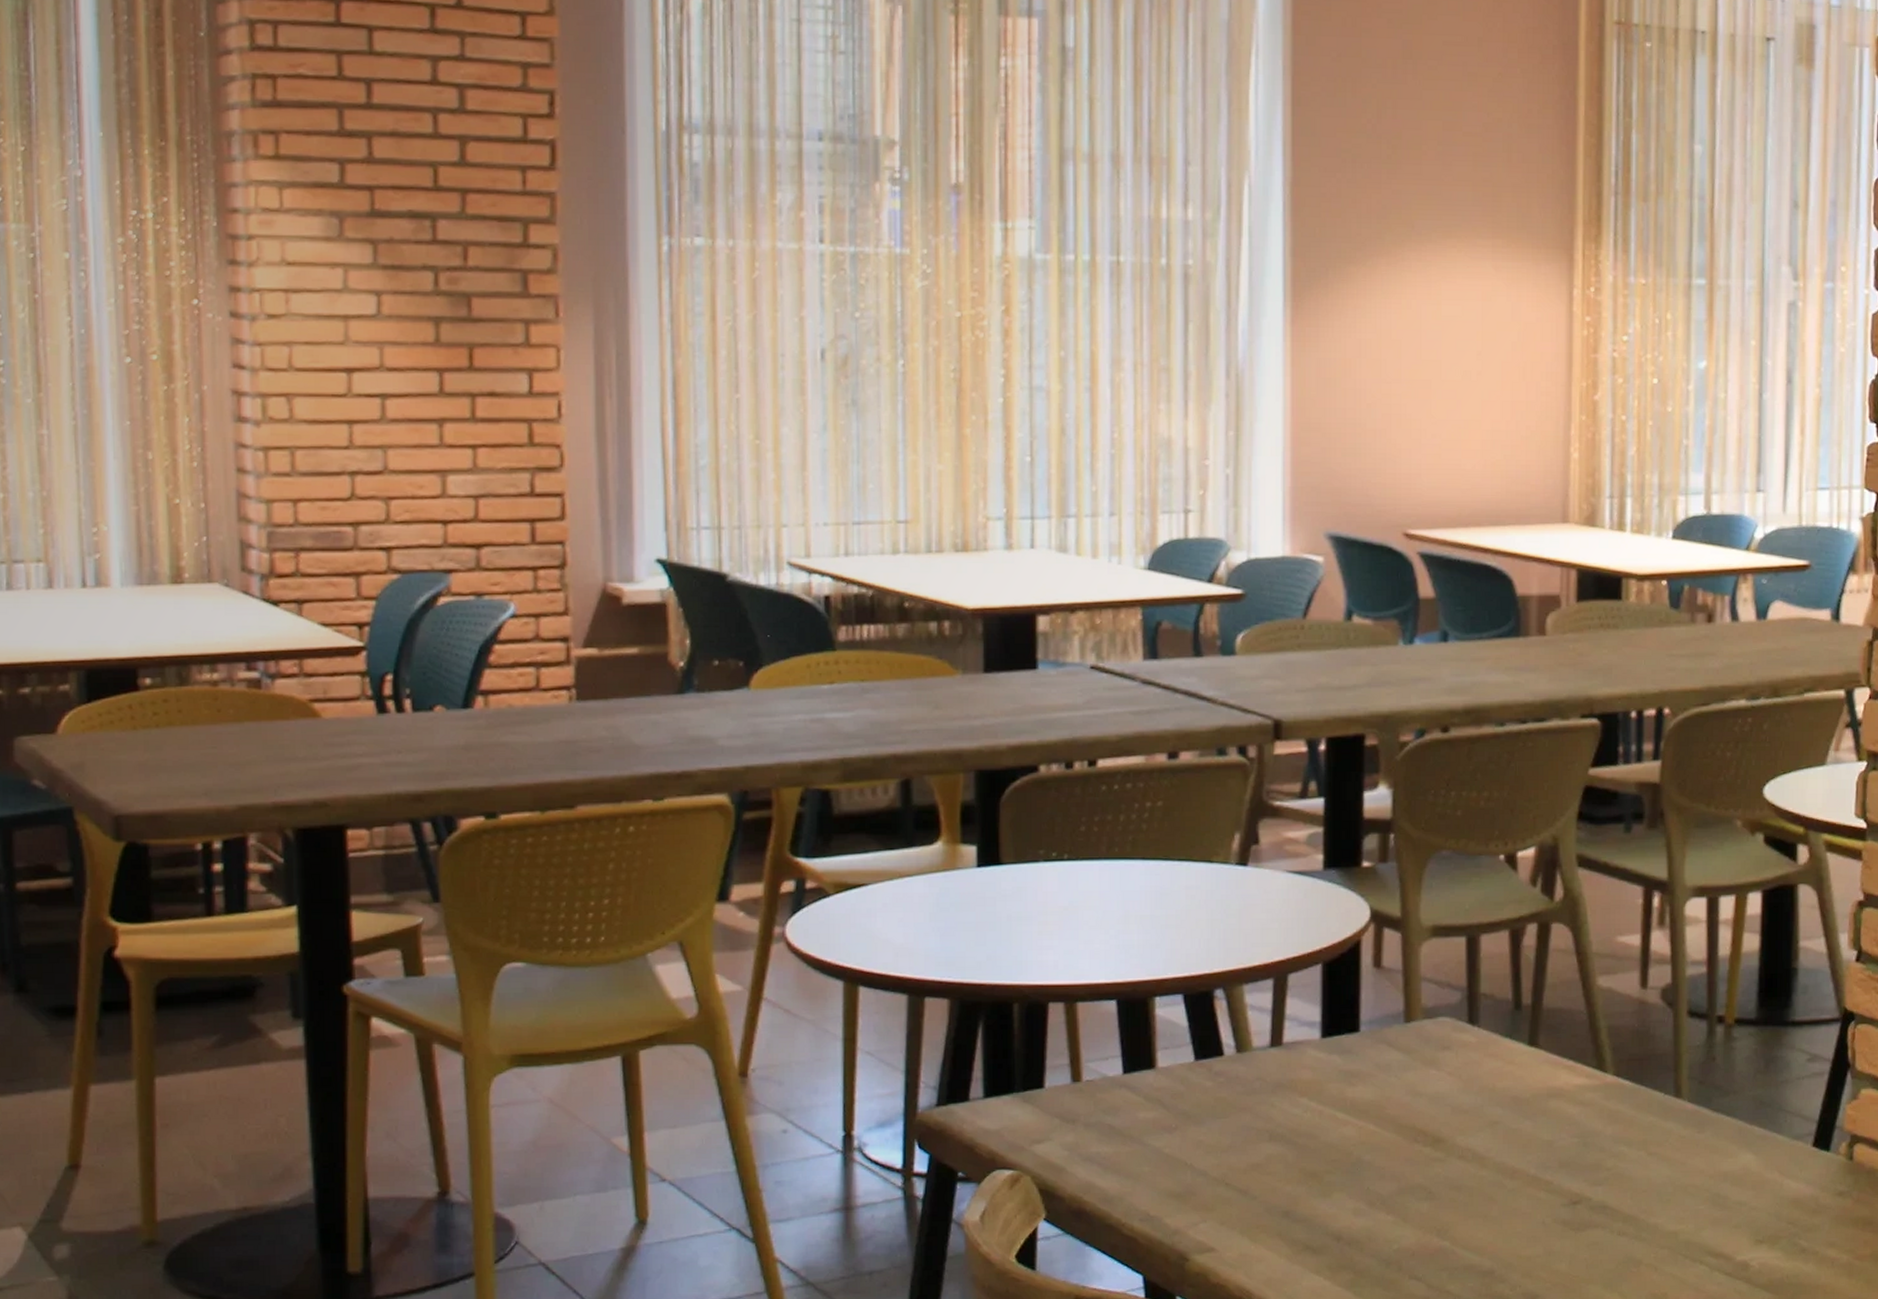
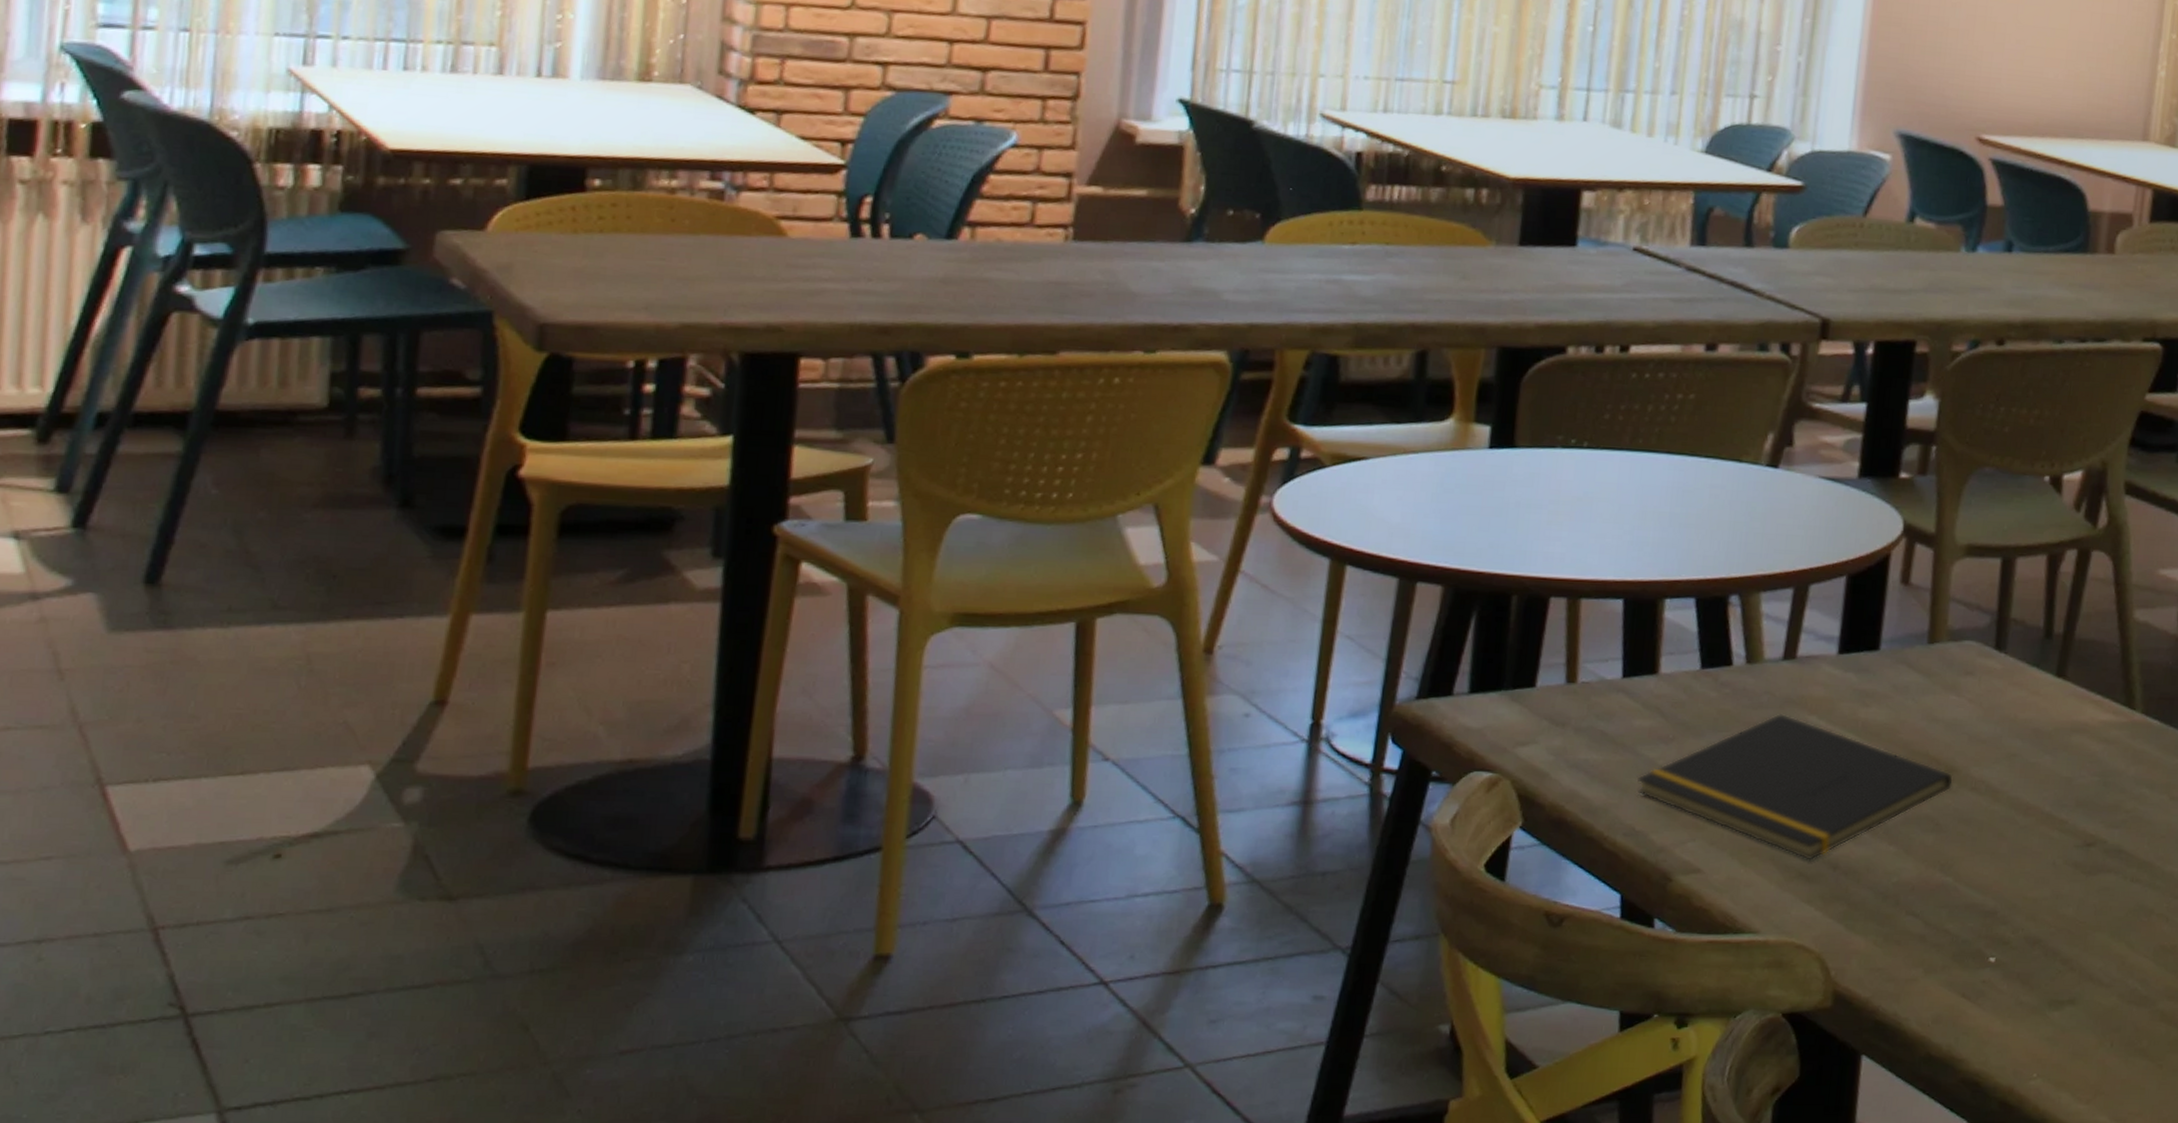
notepad: none [1147,1097,1442,1234] -> present [1637,713,1954,860]

